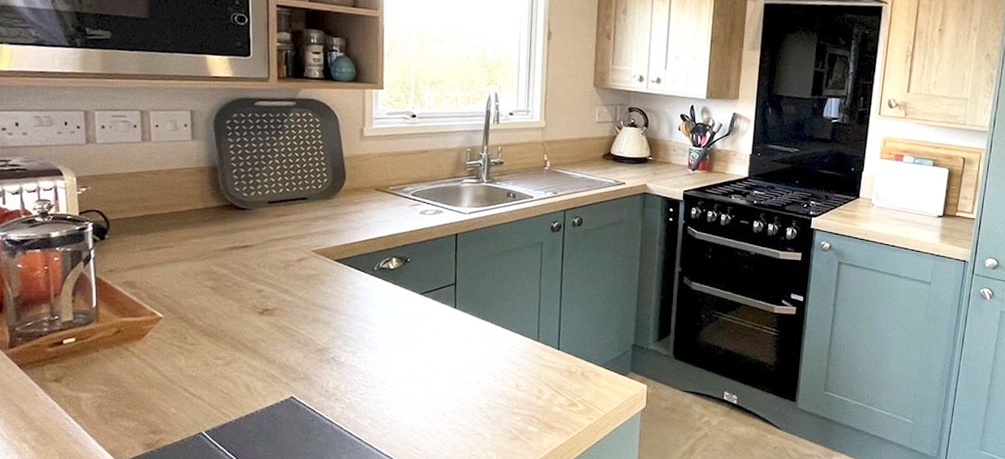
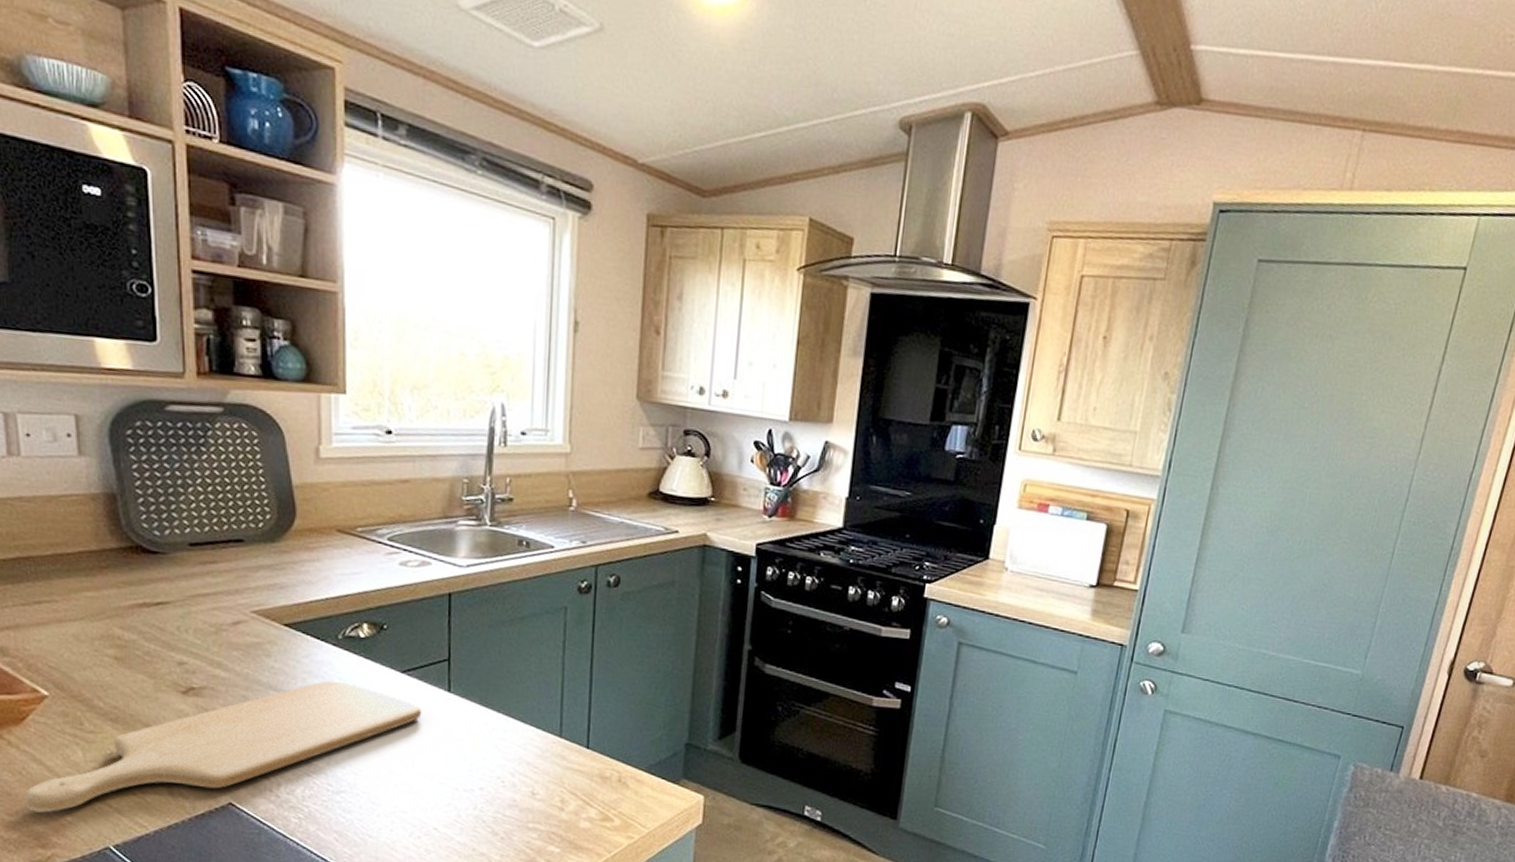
chopping board: none [143,301,435,407] -> present [25,680,422,813]

